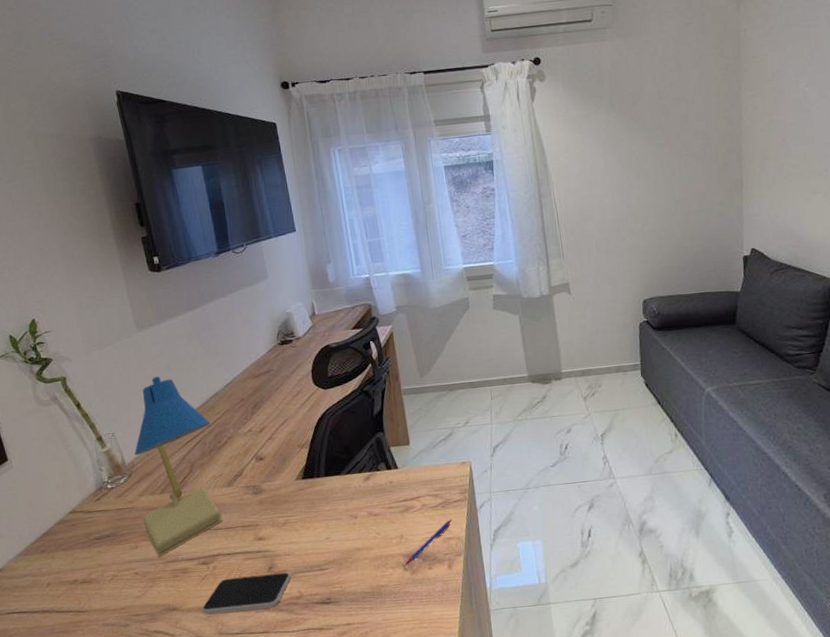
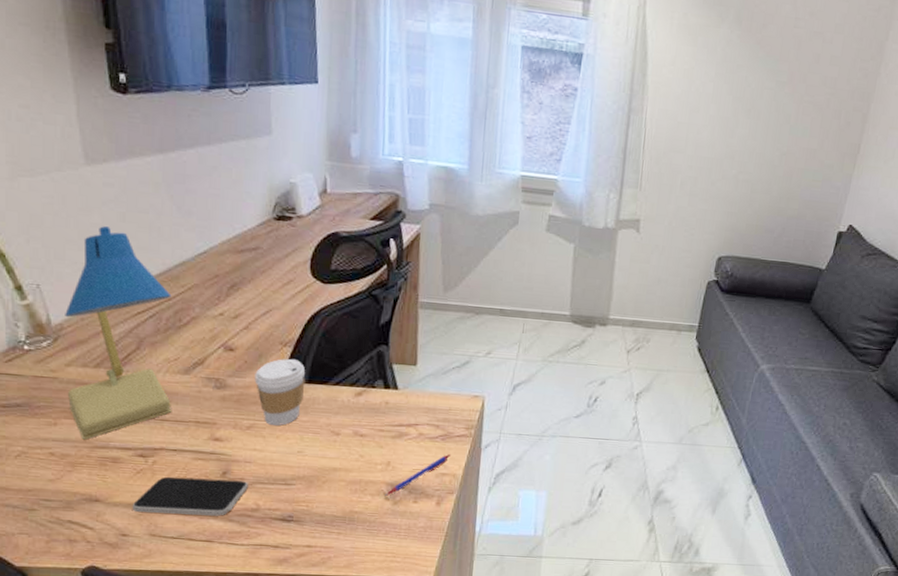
coffee cup: none [282,457,323,519] -> present [254,358,306,426]

